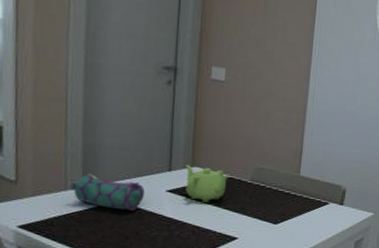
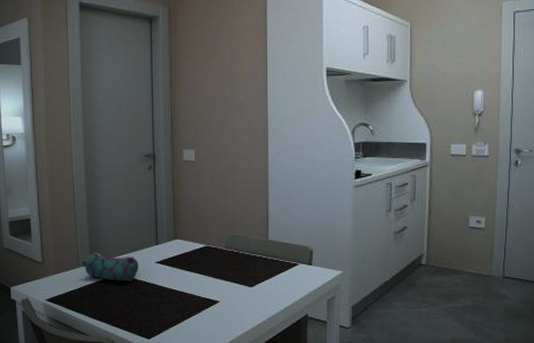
teapot: present [185,164,230,202] -> none [169,237,207,270]

